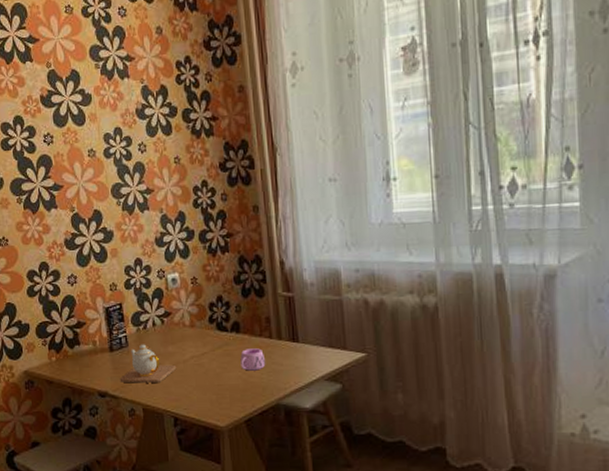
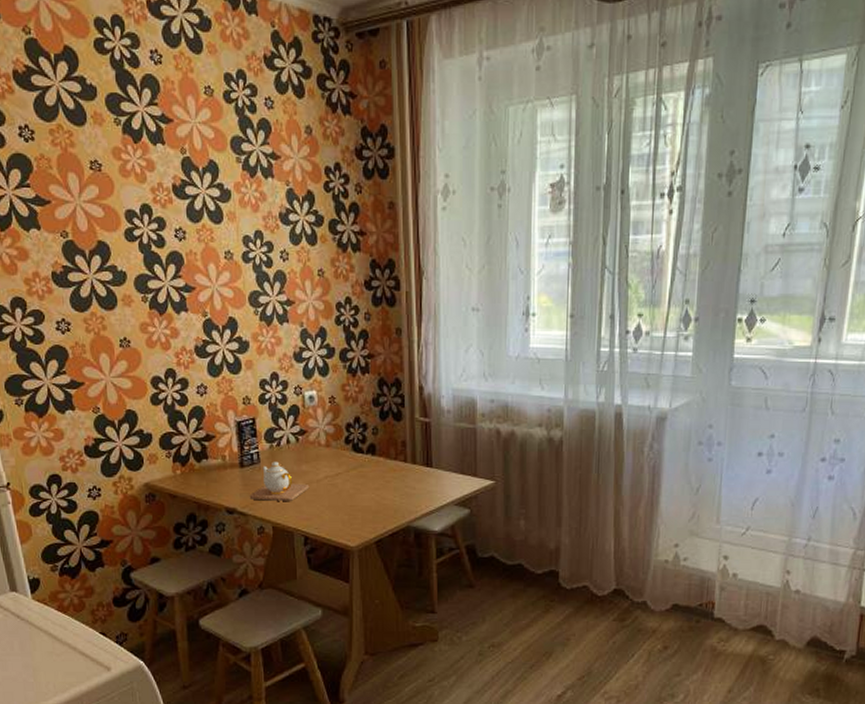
mug: present [240,348,266,371] -> none [374,471,399,493]

